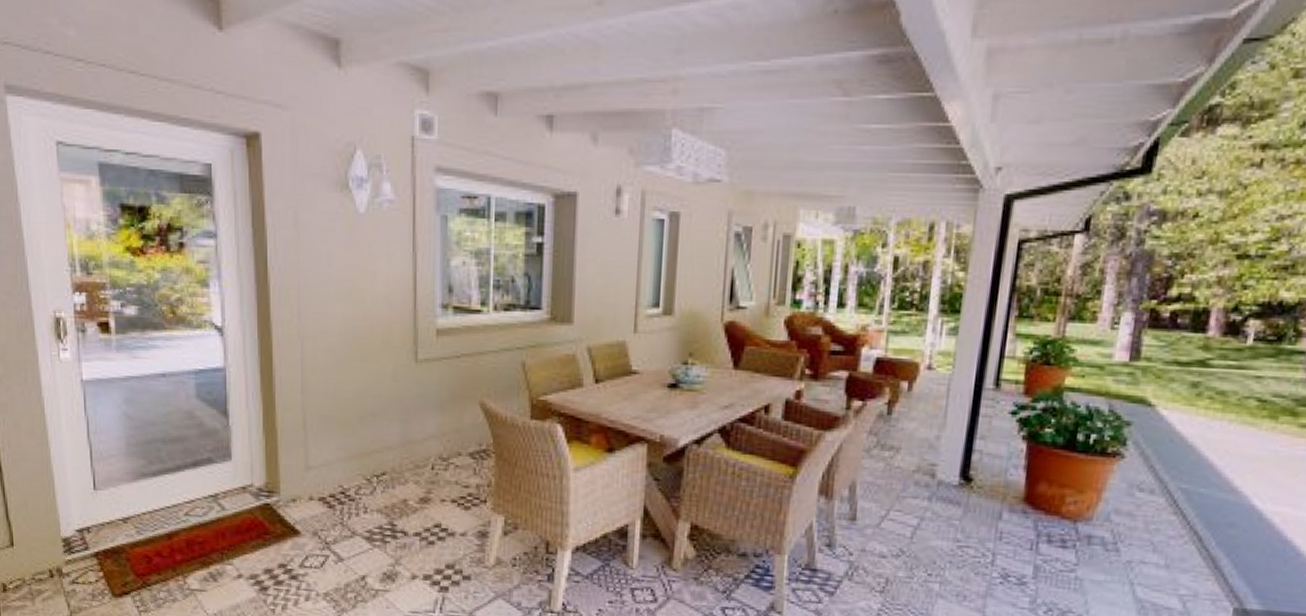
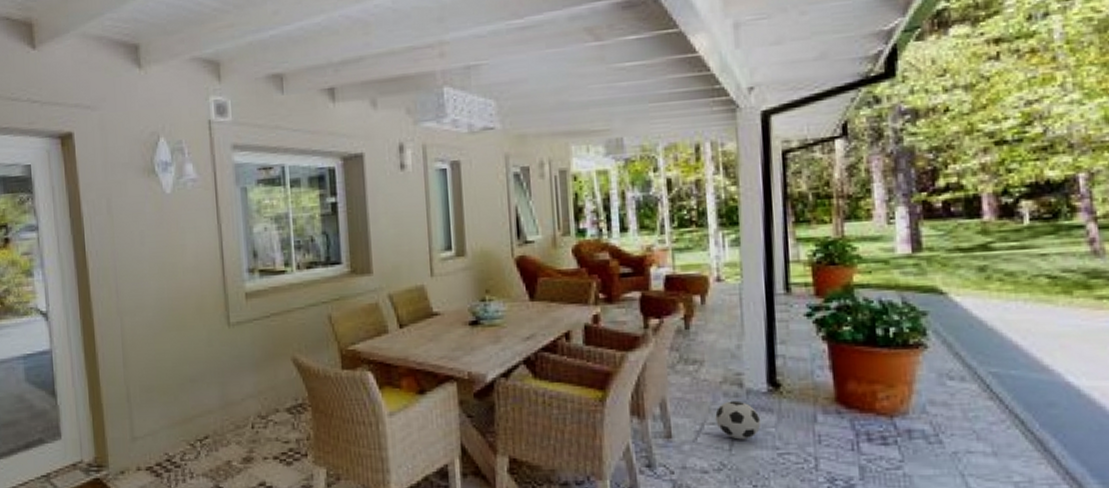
soccer ball: none [902,490,947,530] -> present [715,400,761,440]

